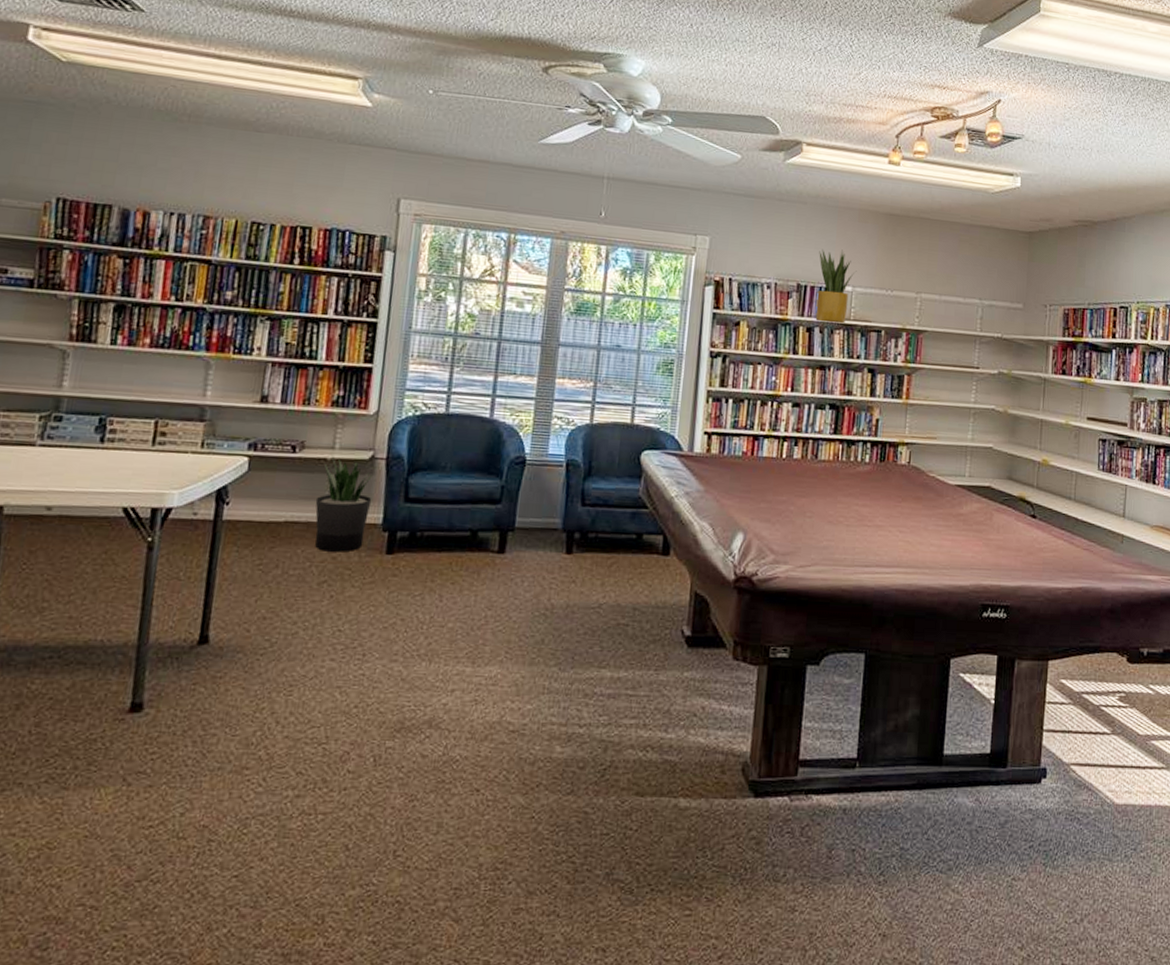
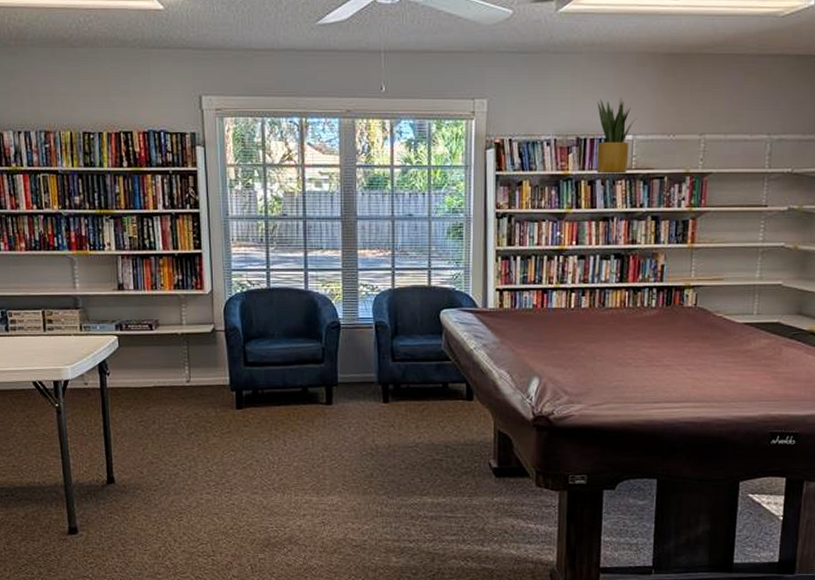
planter: present [315,456,372,552] -> none [174,331,219,409]

